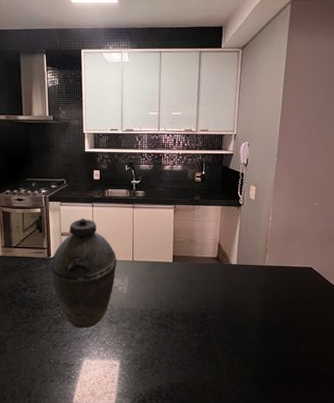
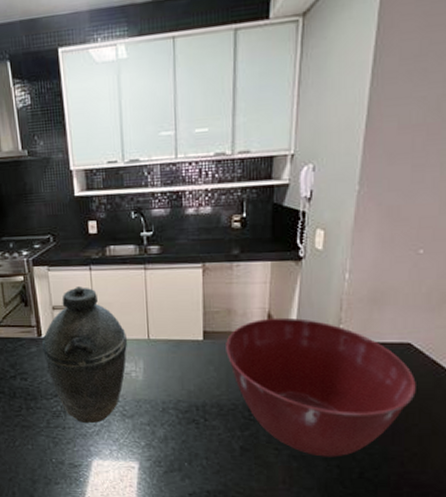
mixing bowl: none [189,247,316,353] -> present [226,317,416,457]

